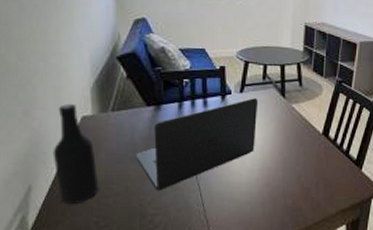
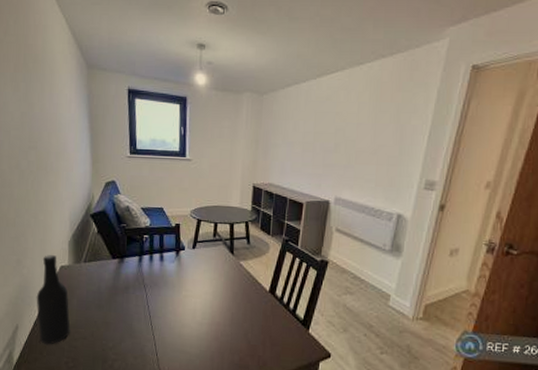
laptop: present [135,98,259,191] -> none [101,254,209,338]

